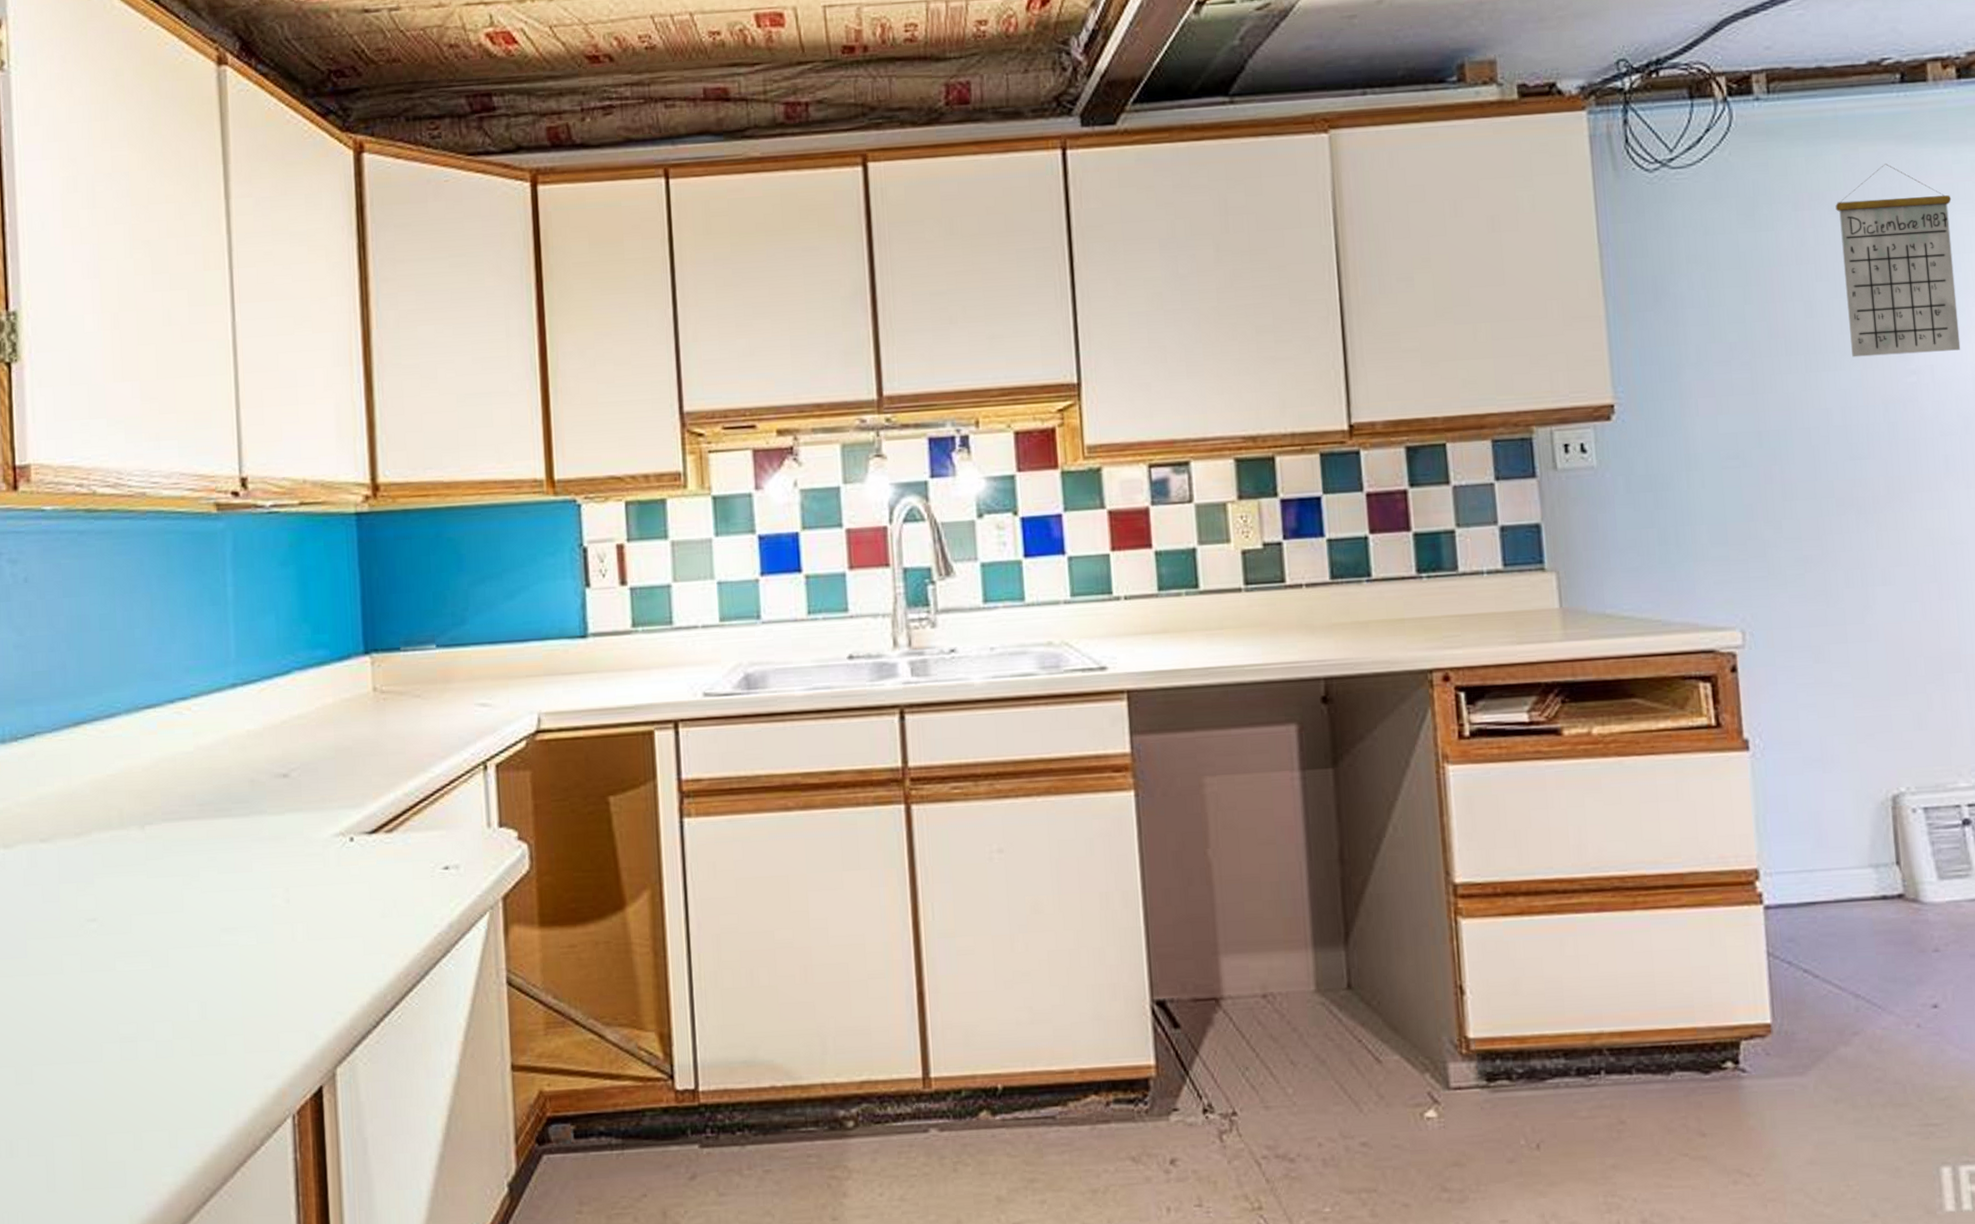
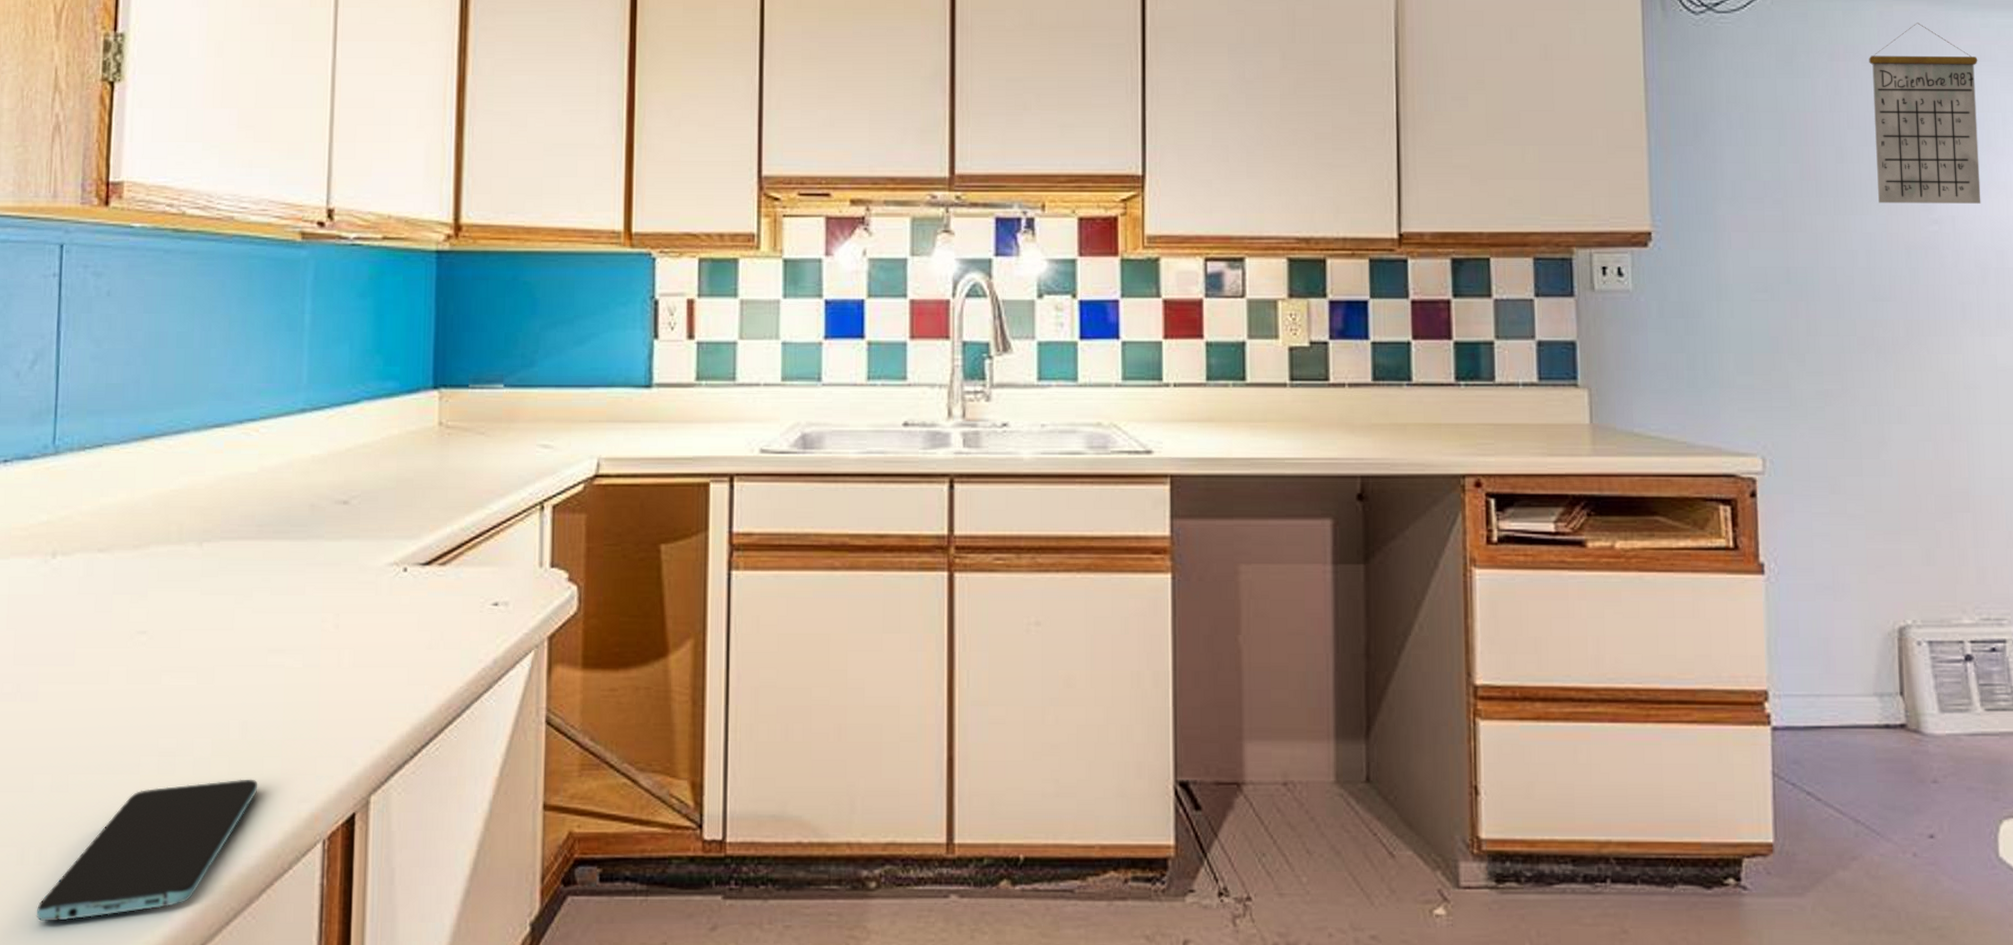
smartphone: none [12,1059,223,1213] -> present [36,779,258,922]

